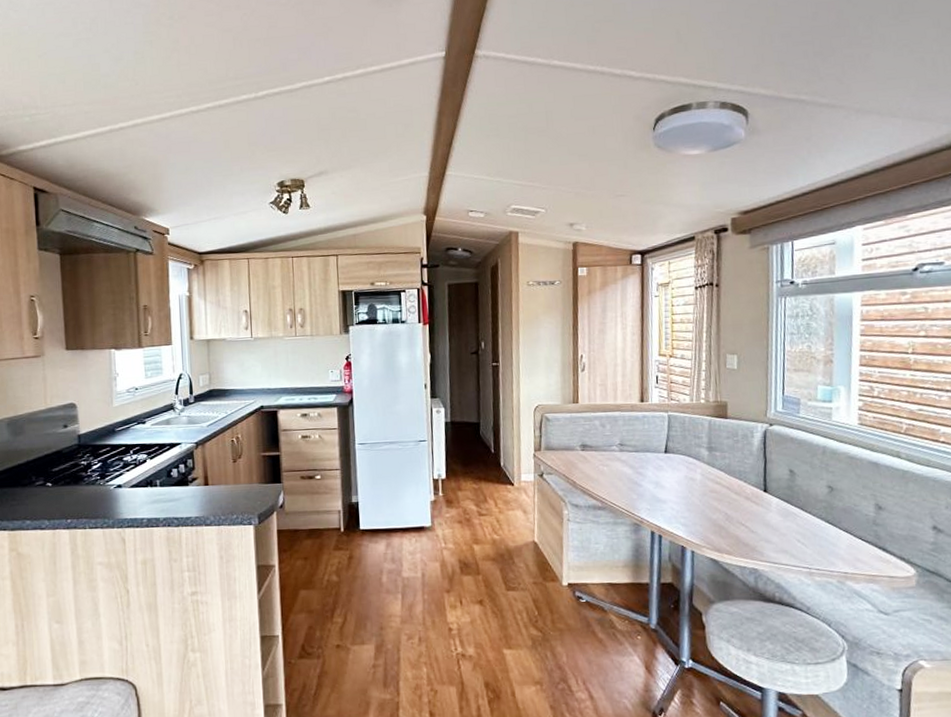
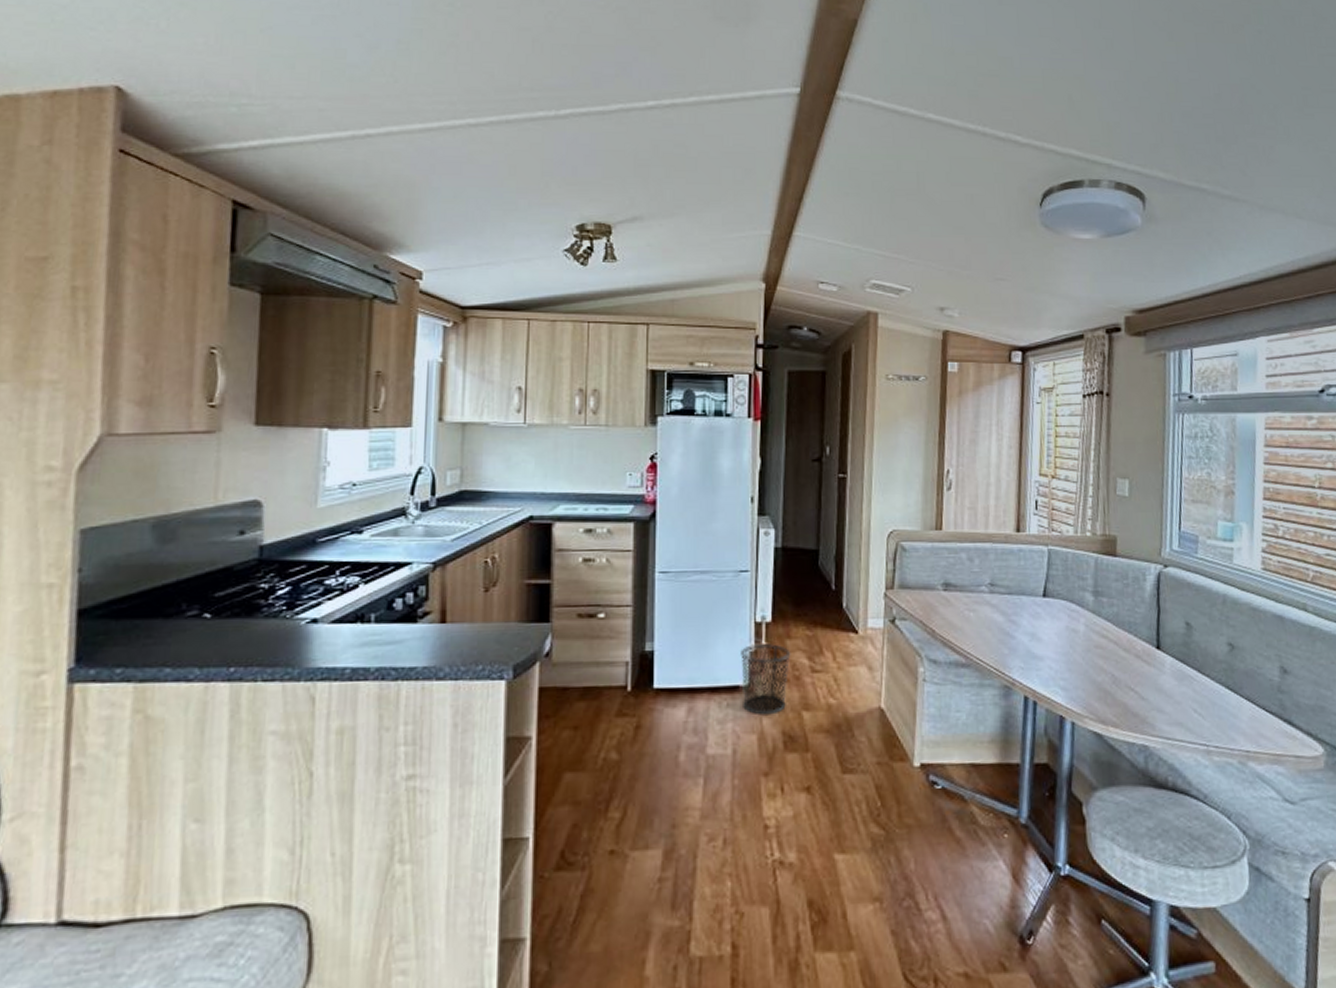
waste bin: none [423,495,462,548] -> present [740,644,791,715]

